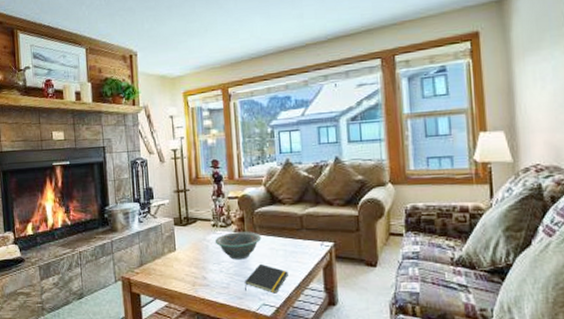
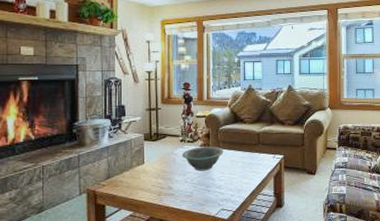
notepad: present [244,263,288,294] -> none [207,174,245,200]

